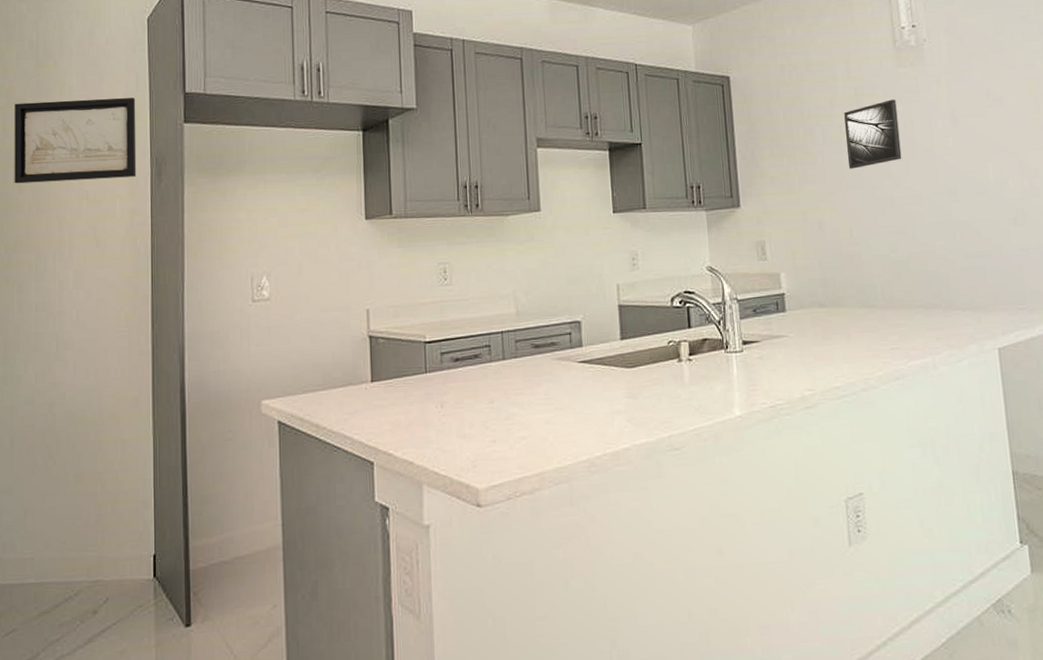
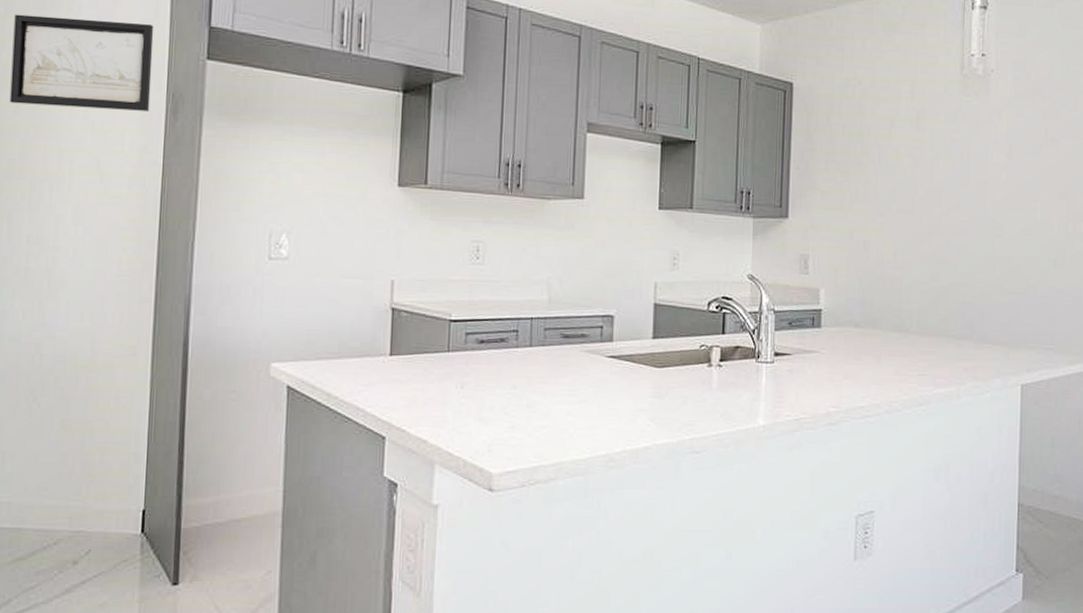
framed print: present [844,99,902,169] -> none [900,127,956,193]

